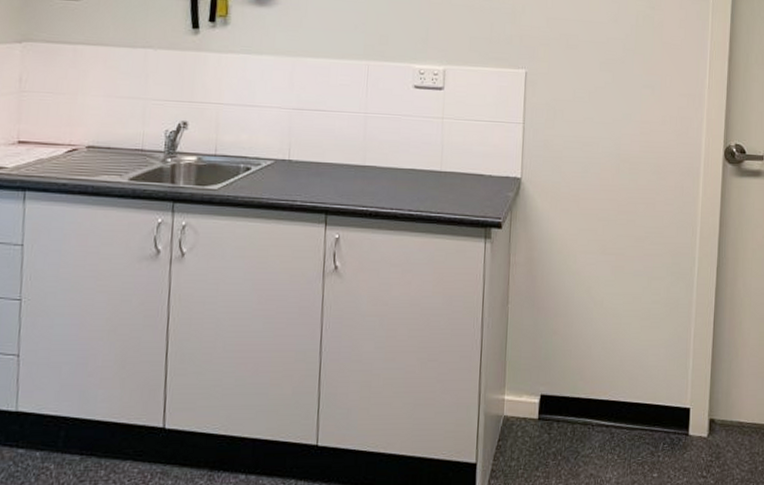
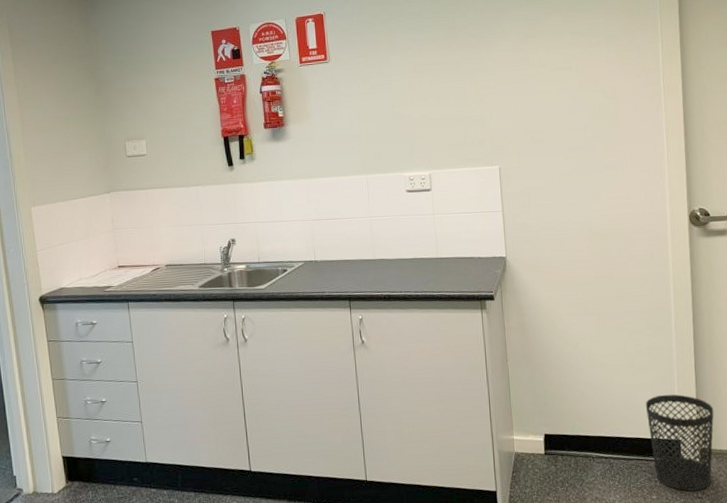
wastebasket: none [656,353,729,469] -> present [645,394,714,491]

